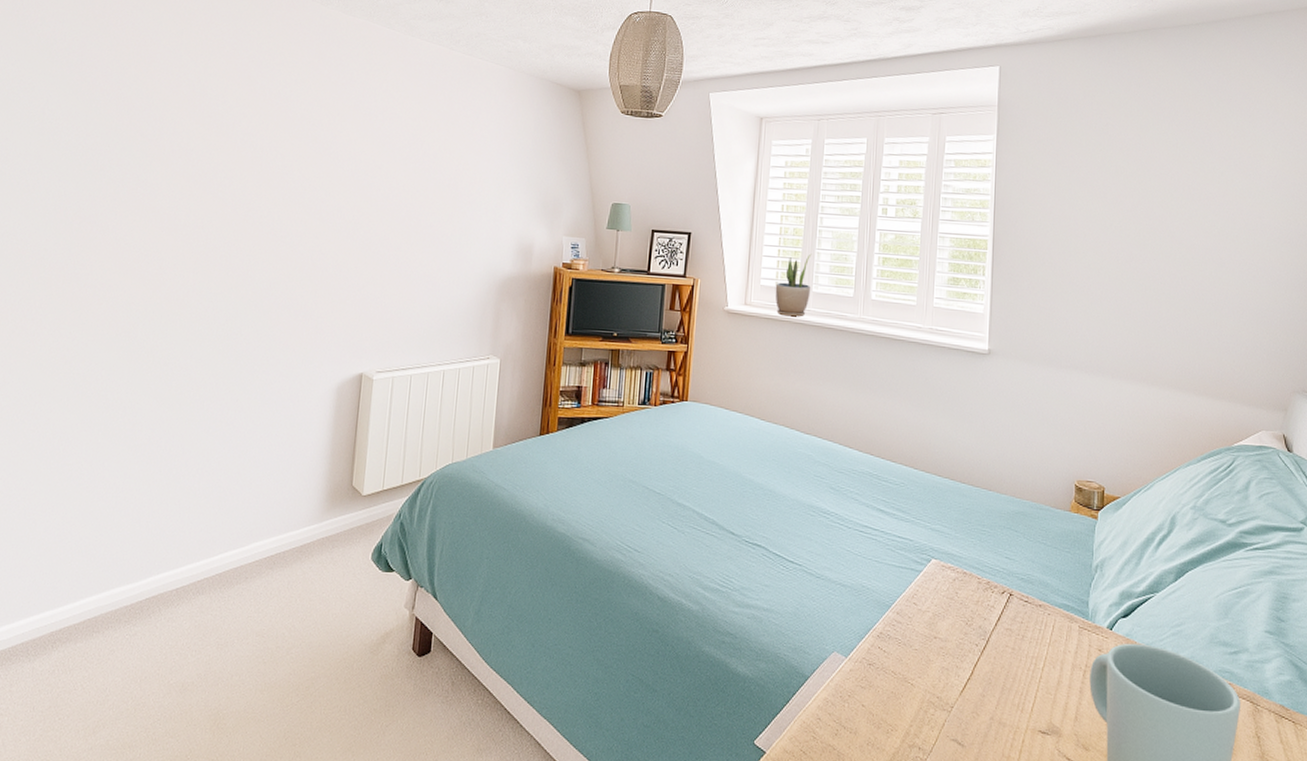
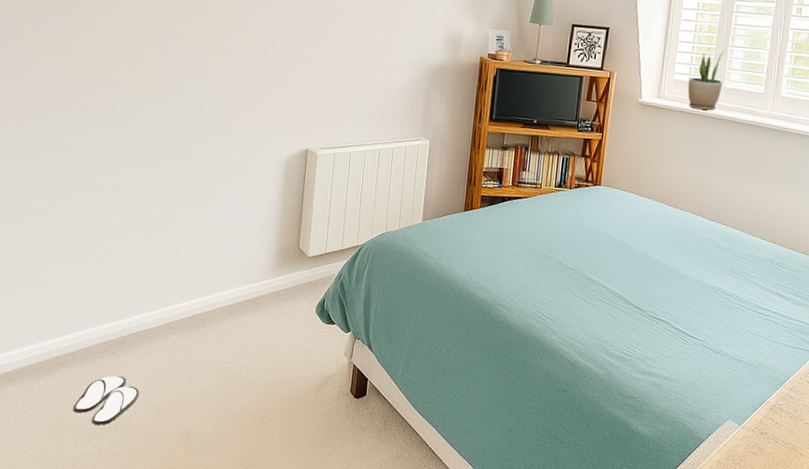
slippers: none [74,649,159,711] -> present [72,376,140,425]

